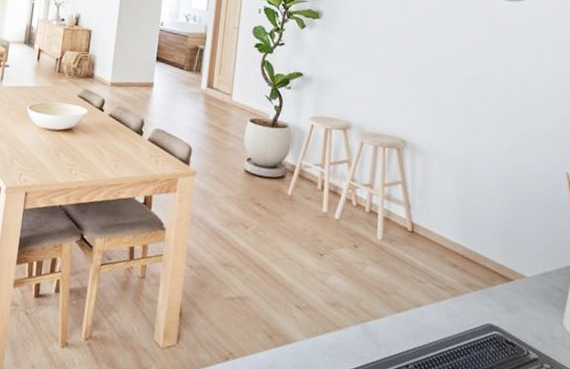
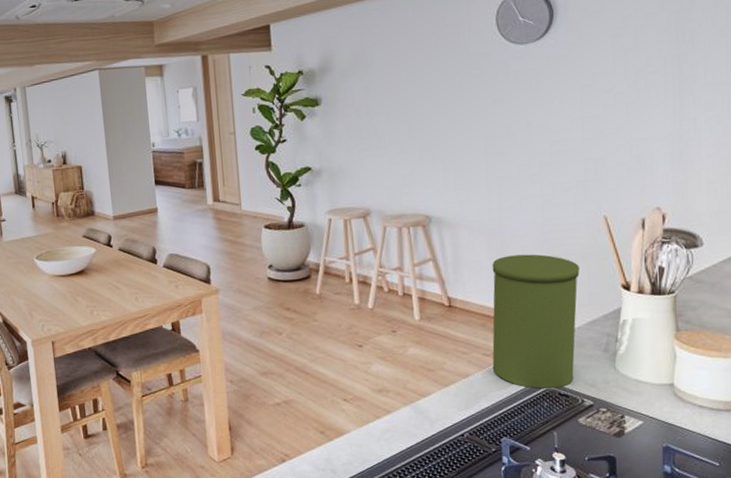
canister: none [445,192,539,335] -> present [492,254,580,390]

